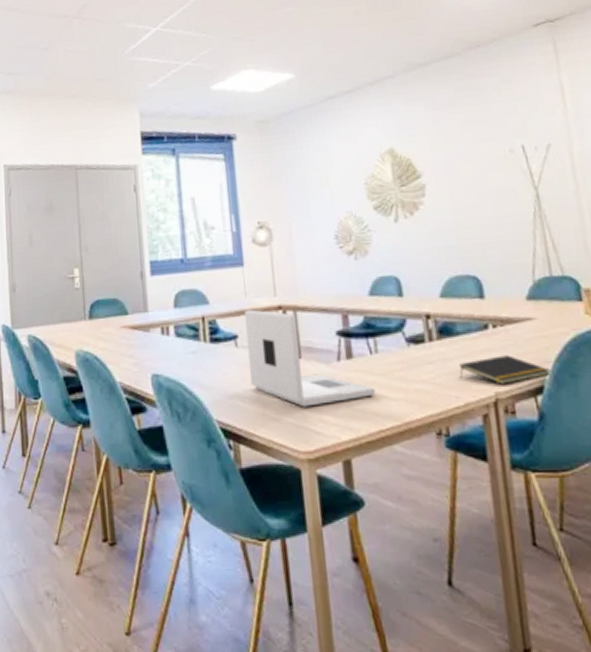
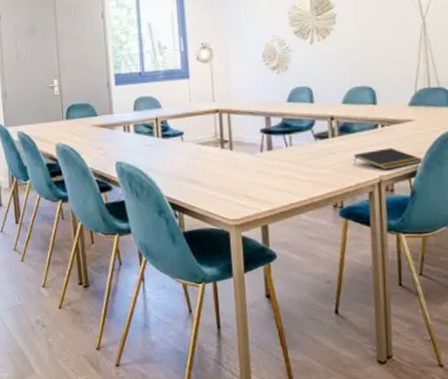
laptop: present [245,309,376,407] -> none [189,112,289,187]

